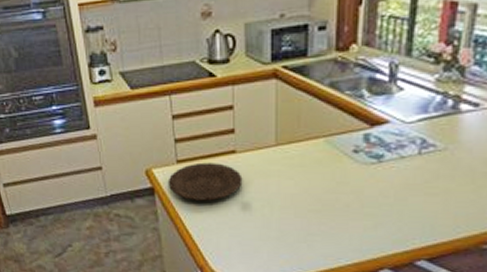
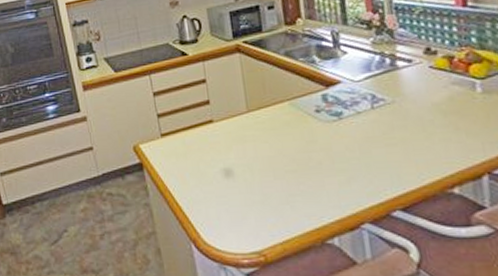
plate: present [167,162,243,201] -> none [154,133,223,172]

